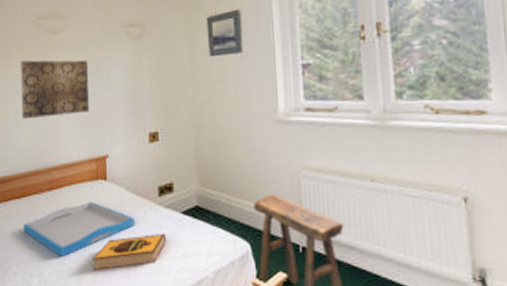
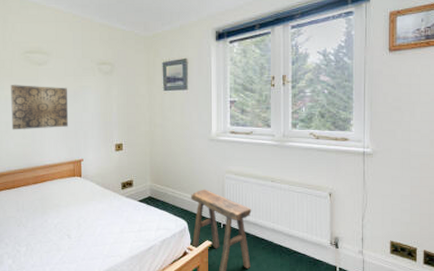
tray: present [23,201,135,258] -> none [13,192,103,233]
hardback book: present [92,233,167,271] -> none [69,215,127,242]

